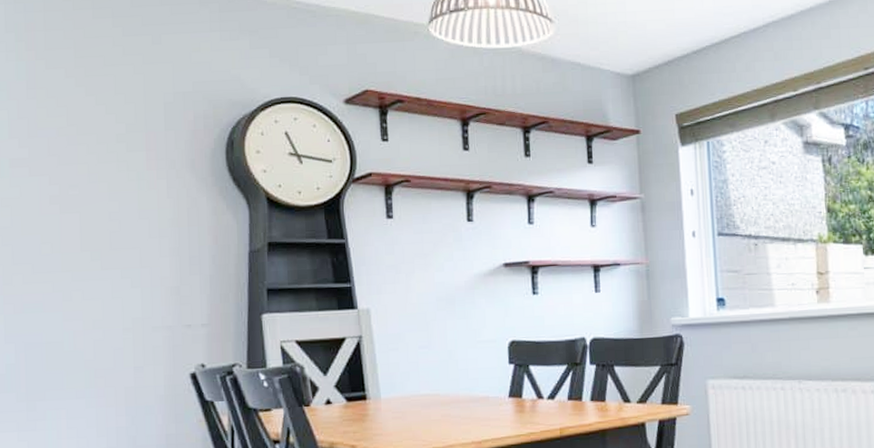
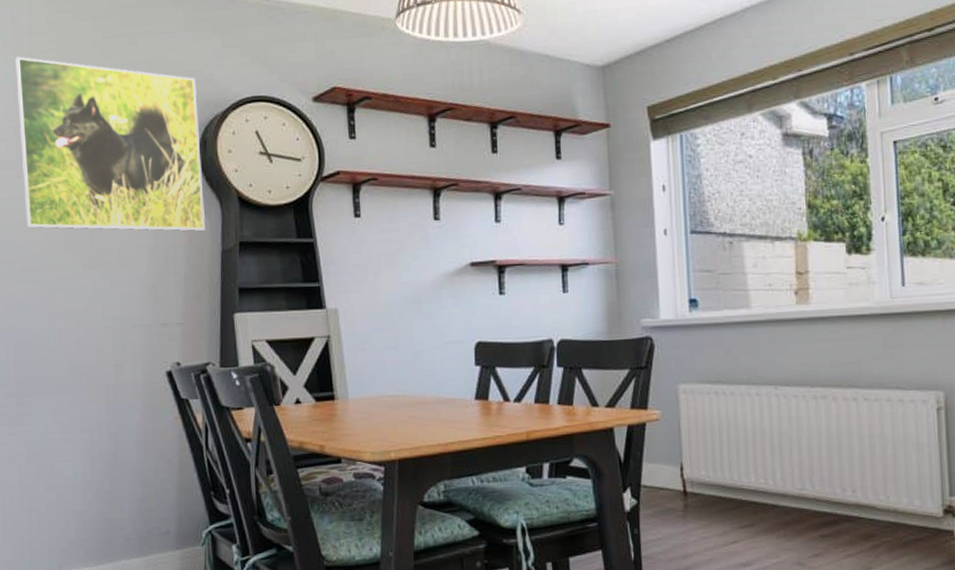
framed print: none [29,52,233,232] -> present [15,56,206,232]

